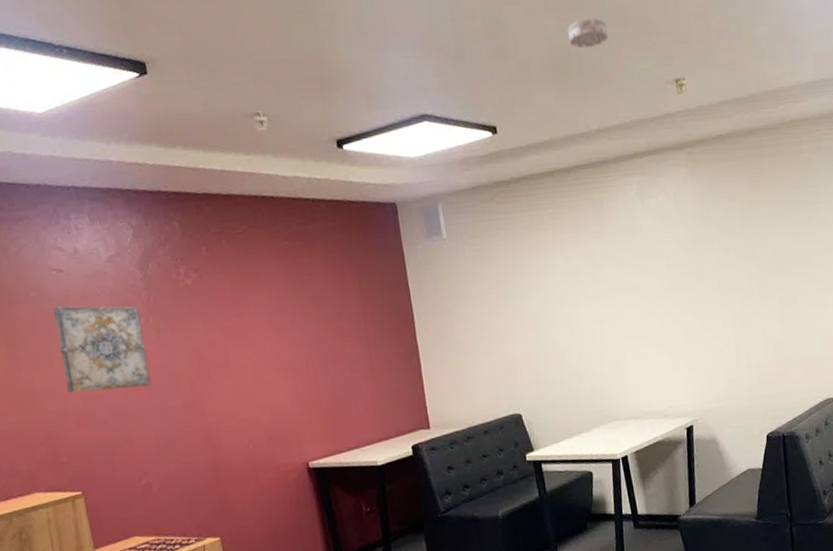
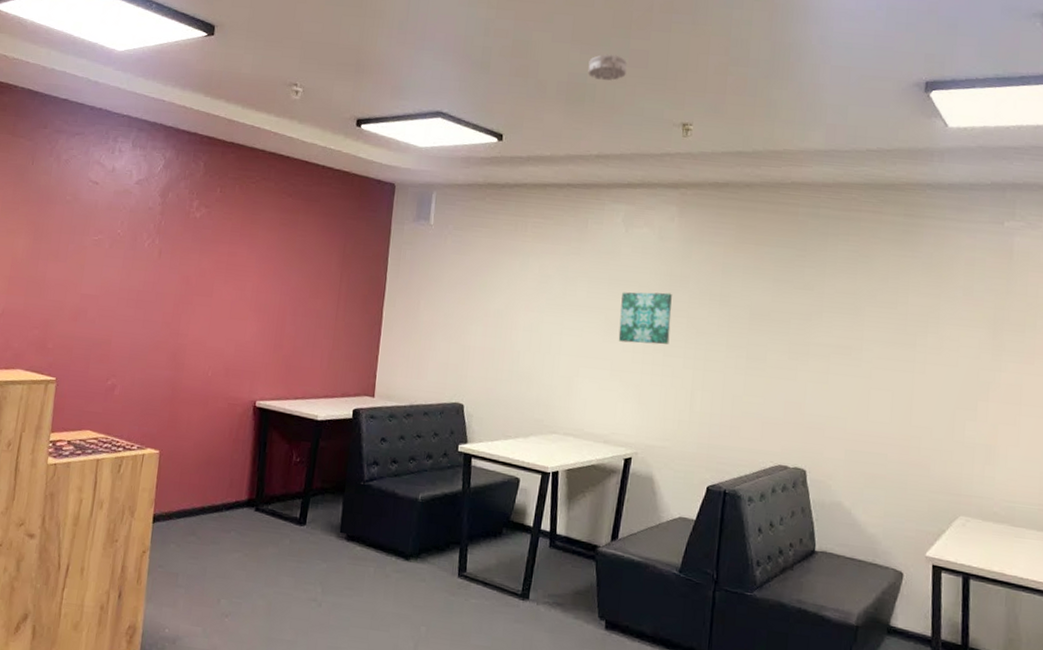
wall art: present [52,306,151,393] -> none [71,212,150,298]
wall art: none [651,257,706,316] -> present [618,292,672,345]

